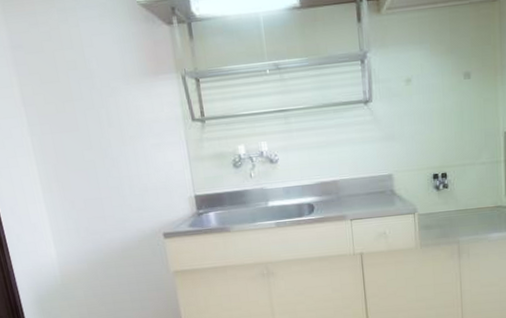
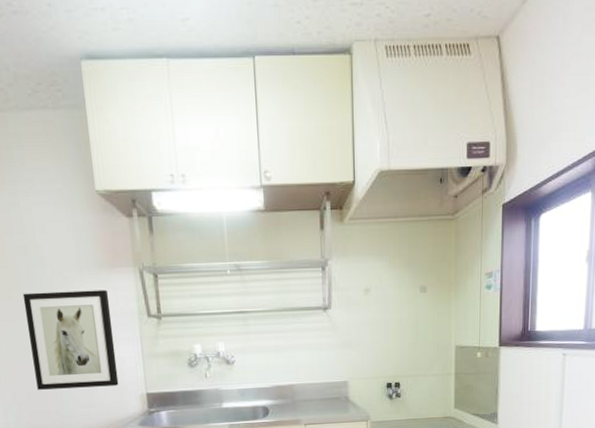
wall art: none [75,97,168,197] -> present [22,290,119,390]

